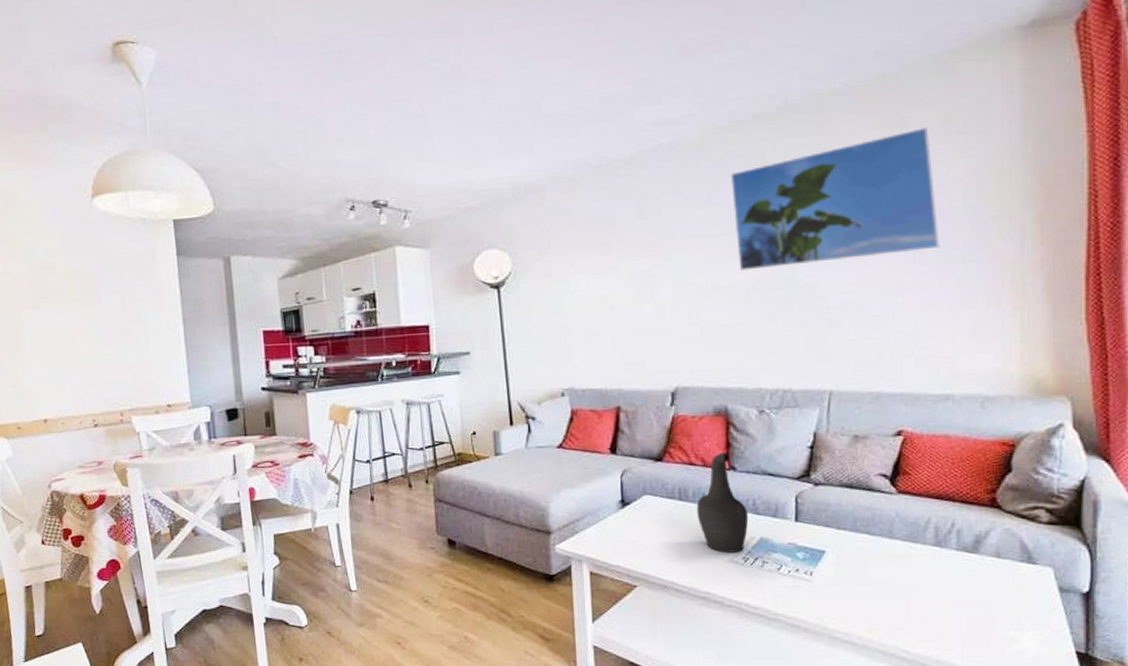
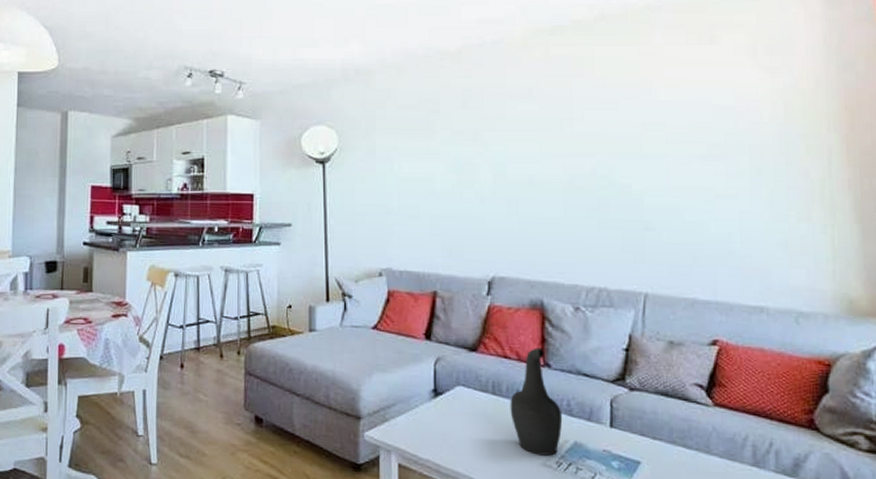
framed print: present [730,127,940,271] -> none [550,46,751,167]

